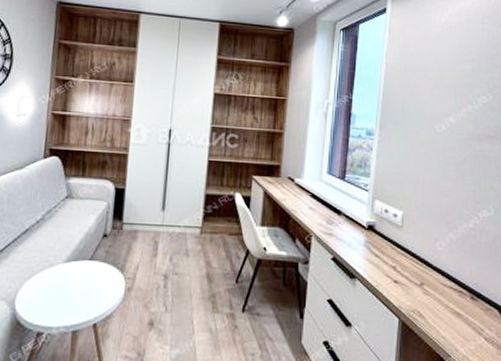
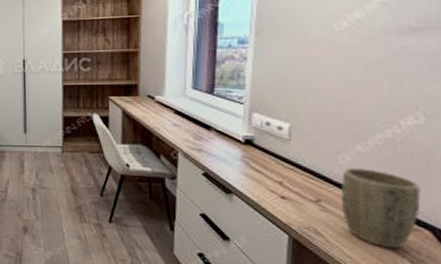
plant pot: none [439,254,492,328] -> present [342,168,421,250]

